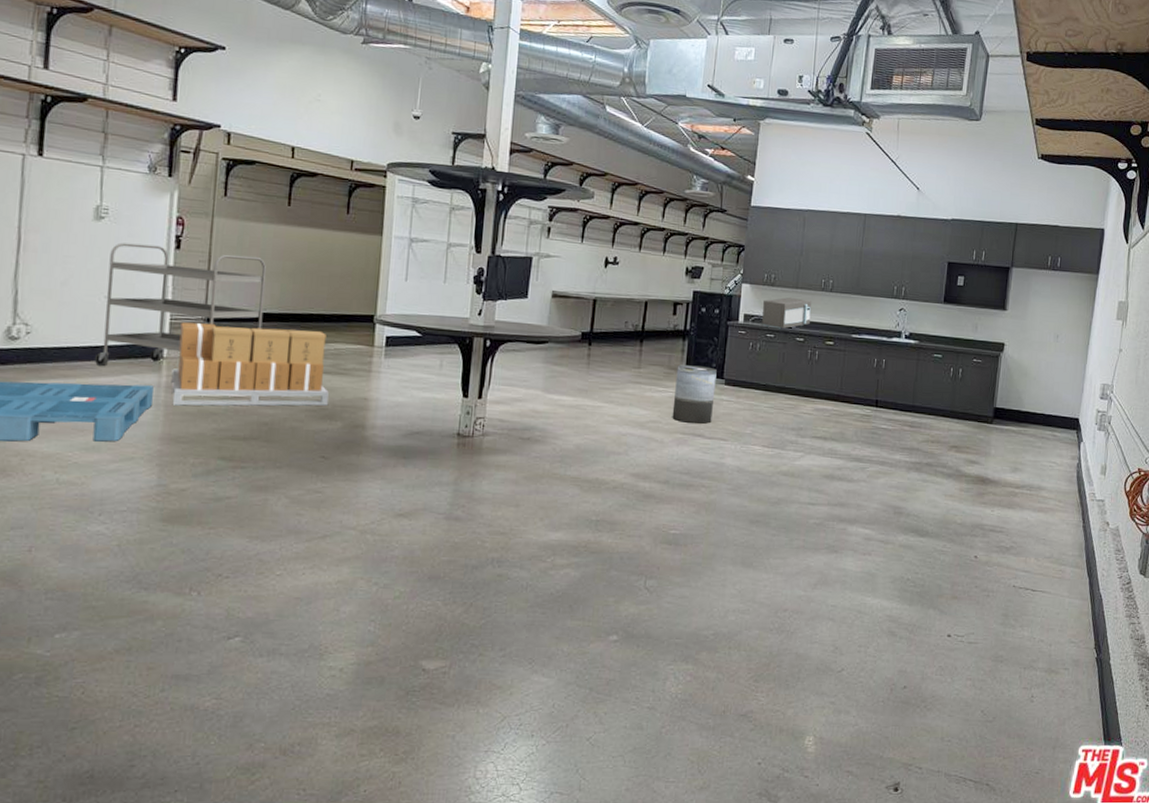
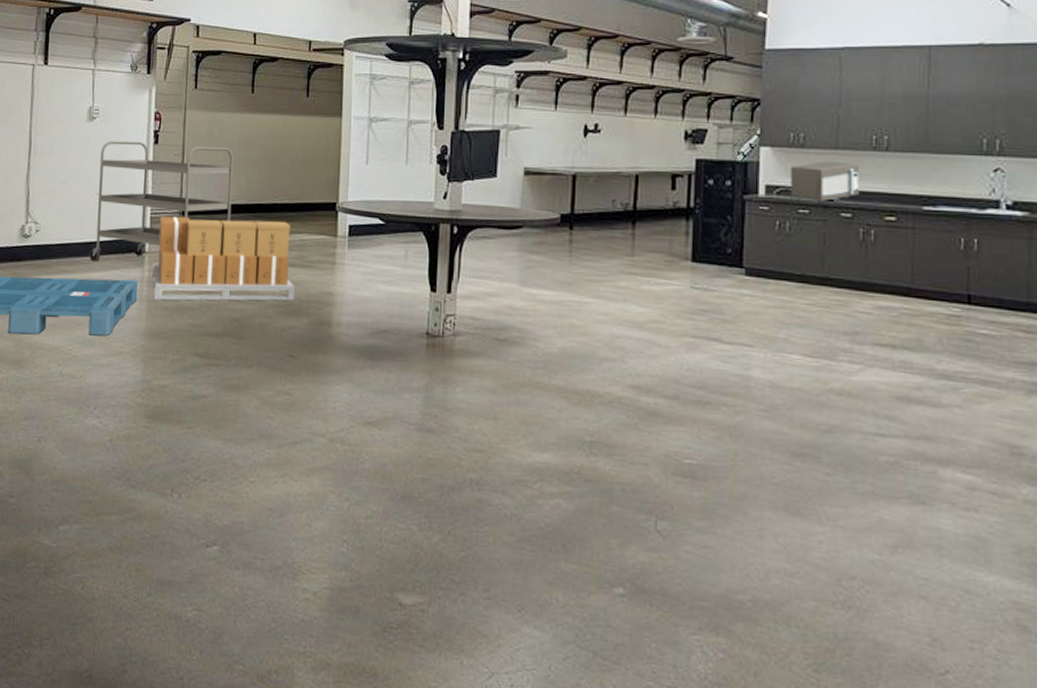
trash can: present [672,364,717,424] -> none [678,251,733,325]

